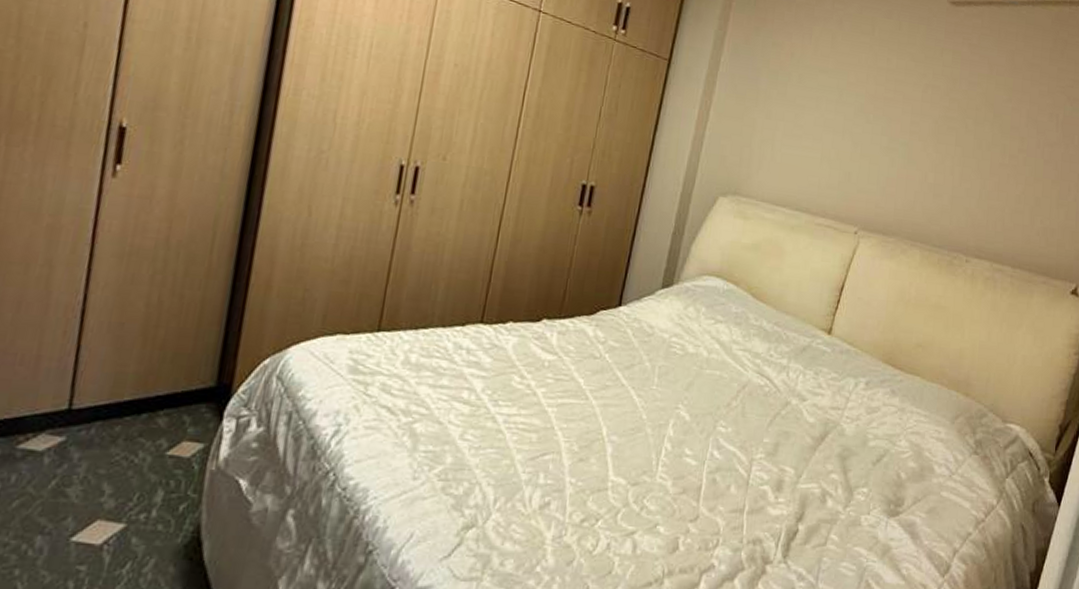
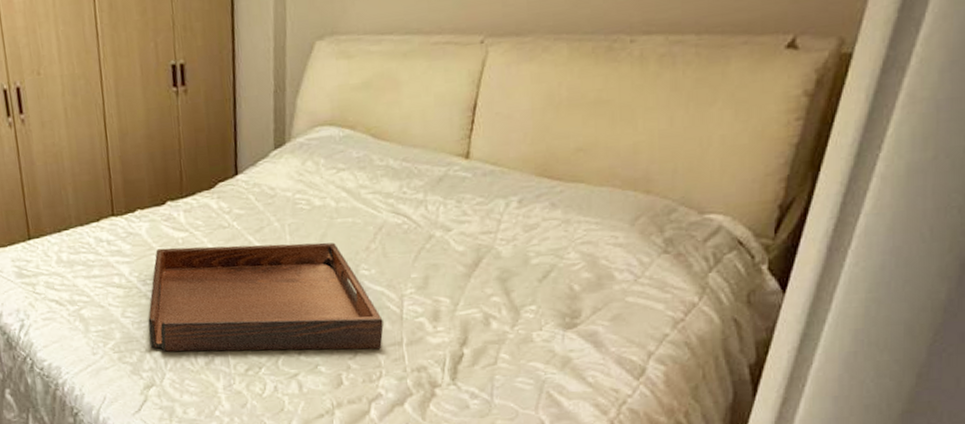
serving tray: none [483,368,730,513] -> present [148,242,384,352]

